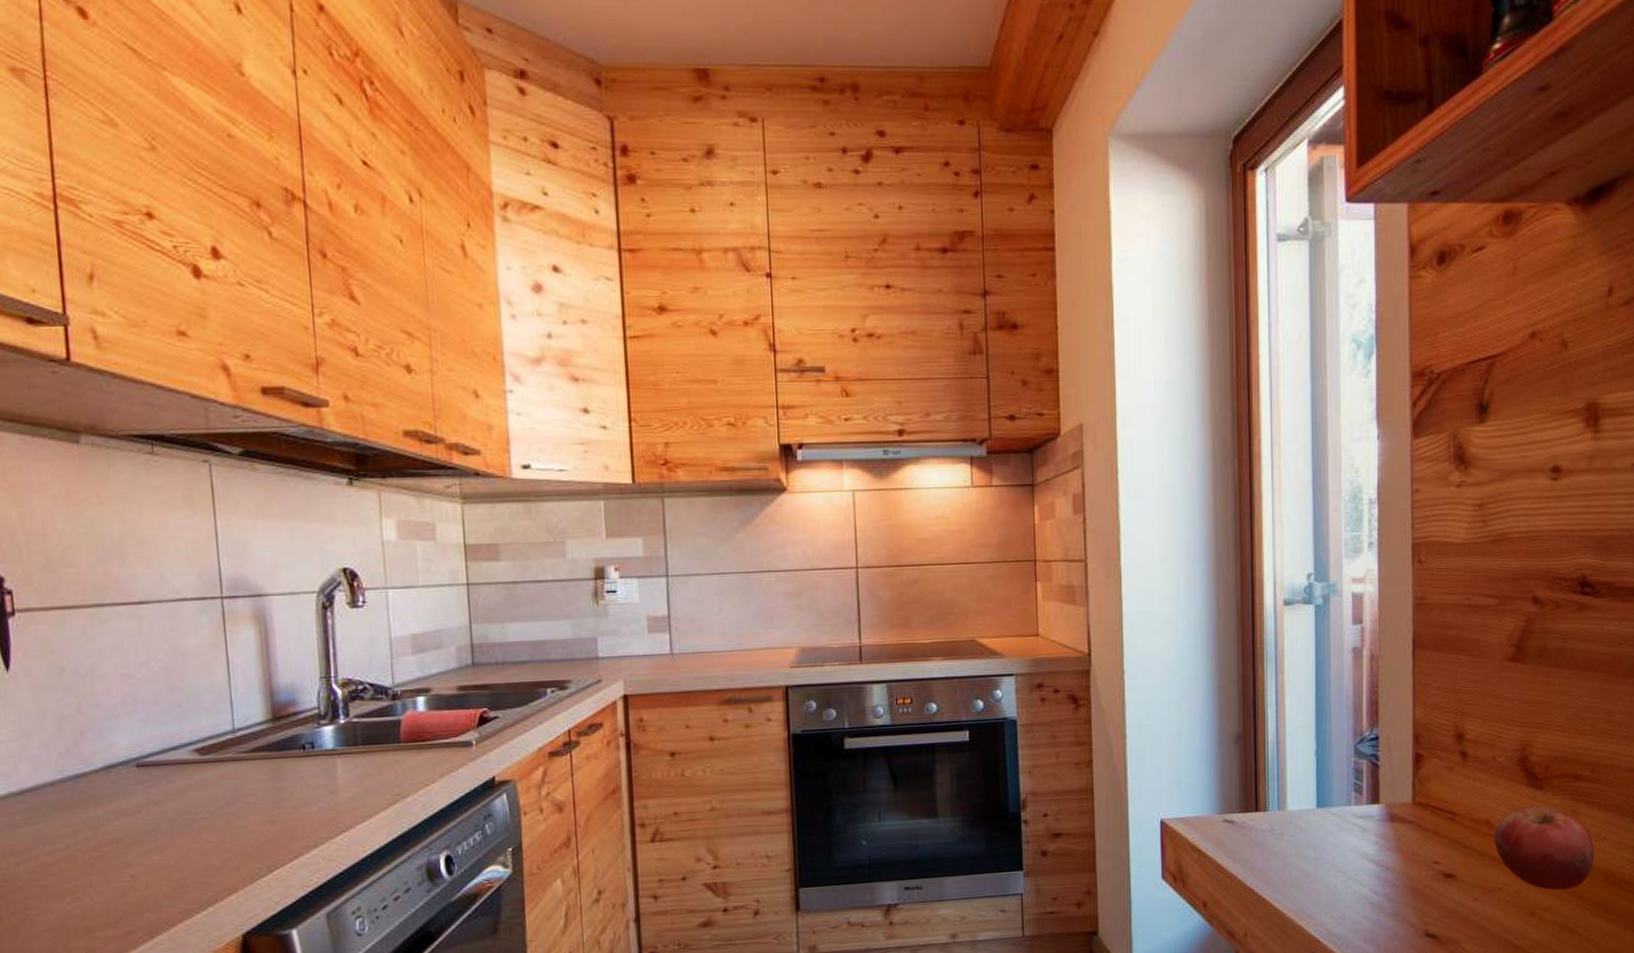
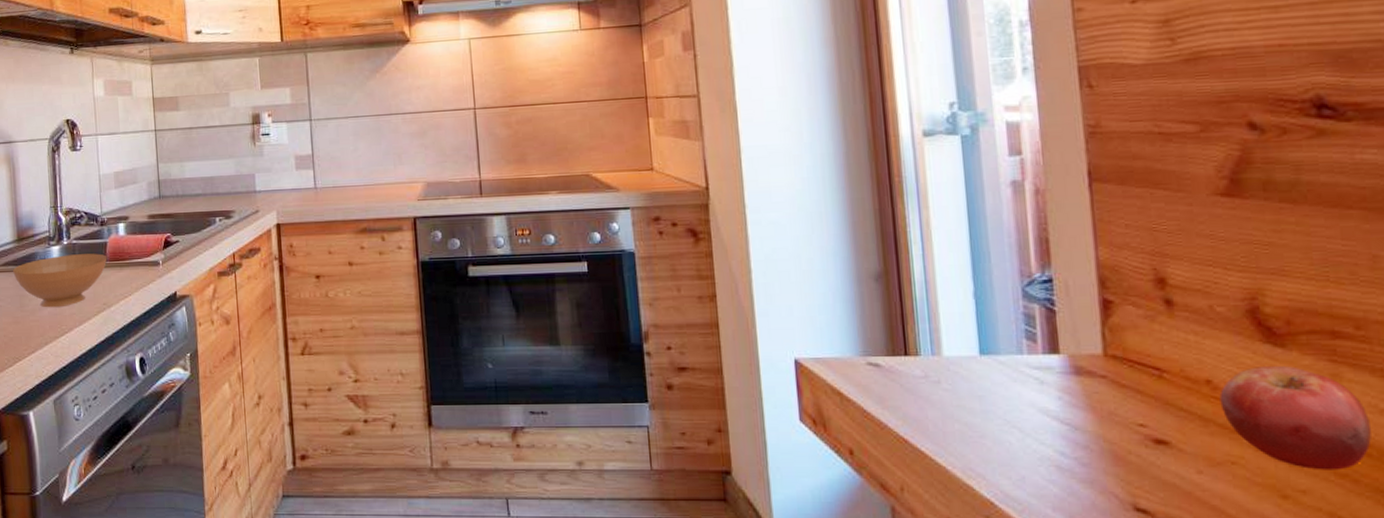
bowl: none [264,734,402,803] -> present [12,253,107,308]

